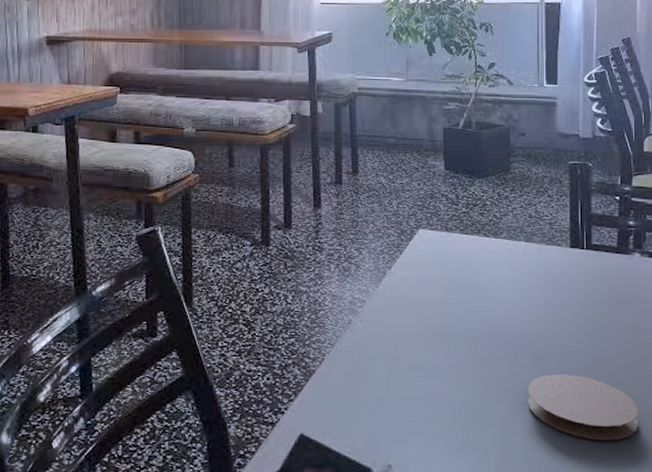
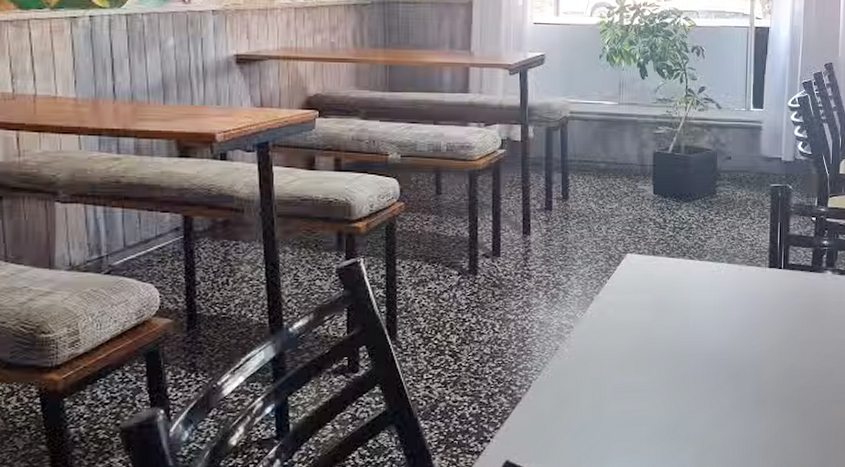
coaster: present [528,374,638,441] -> none [724,388,824,449]

